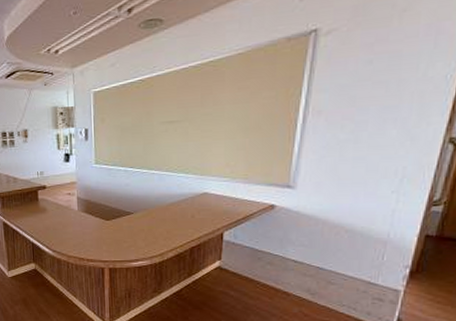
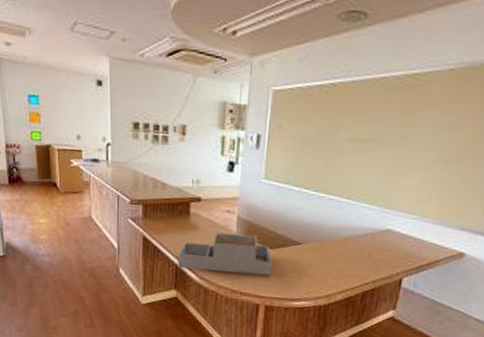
architectural model: none [33,211,111,245] -> present [177,232,272,276]

